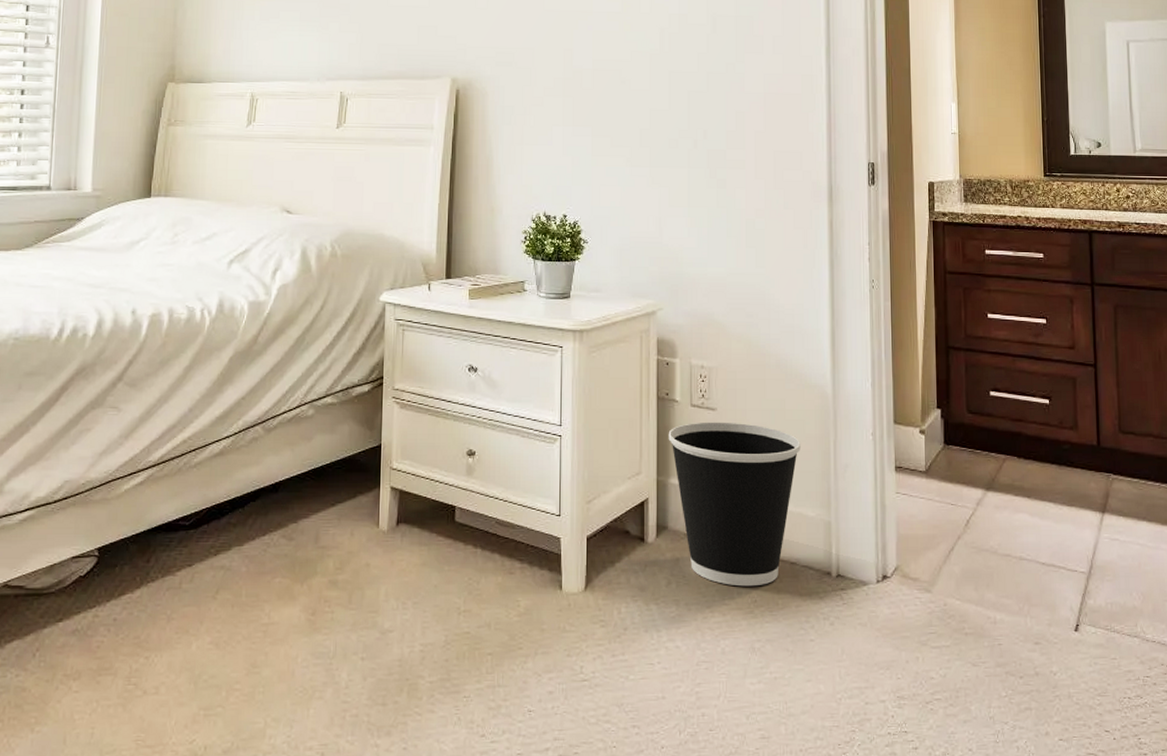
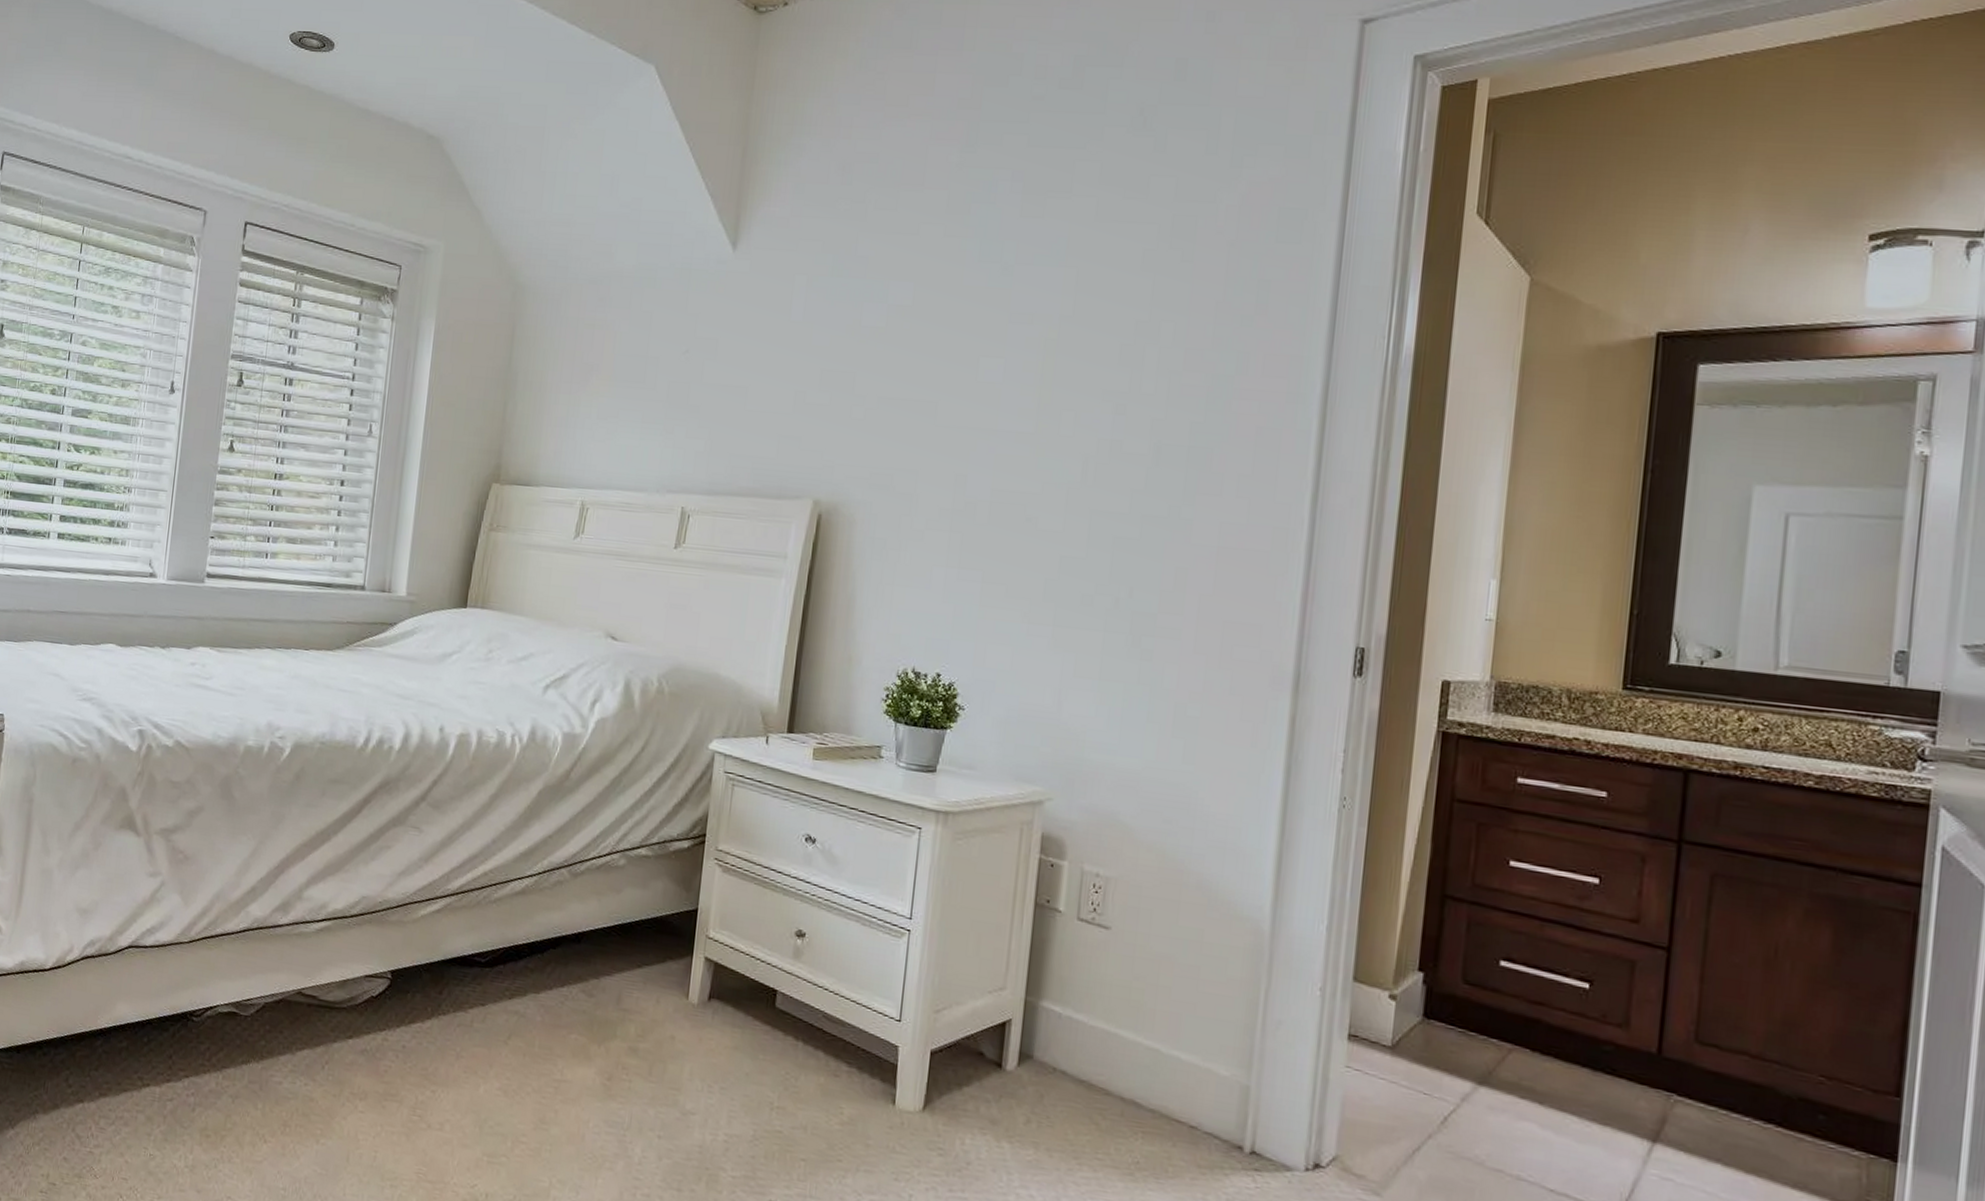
wastebasket: present [668,422,800,587] -> none [1044,939,1219,1146]

